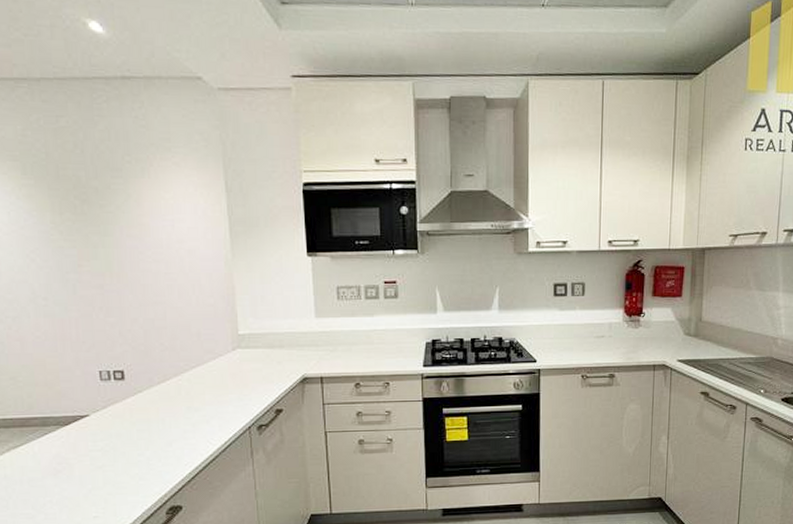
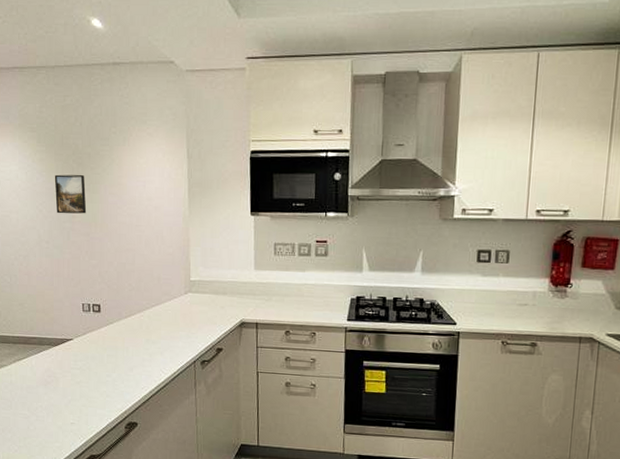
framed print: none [49,214,98,263] -> present [54,174,87,214]

